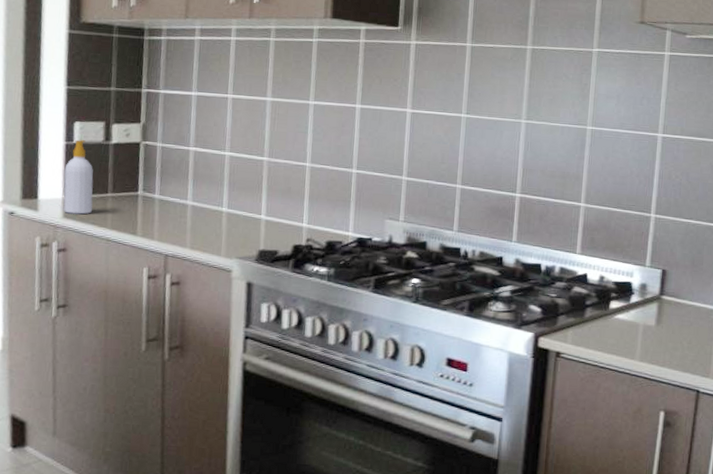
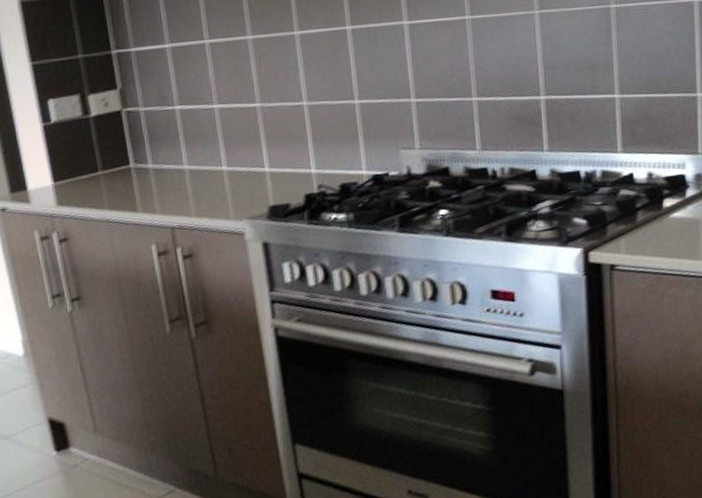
soap bottle: present [63,140,94,215] -> none [47,118,86,200]

